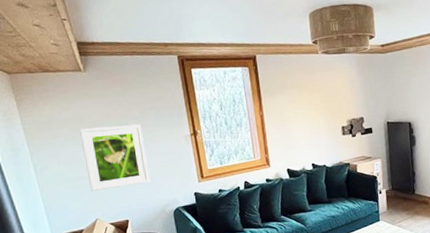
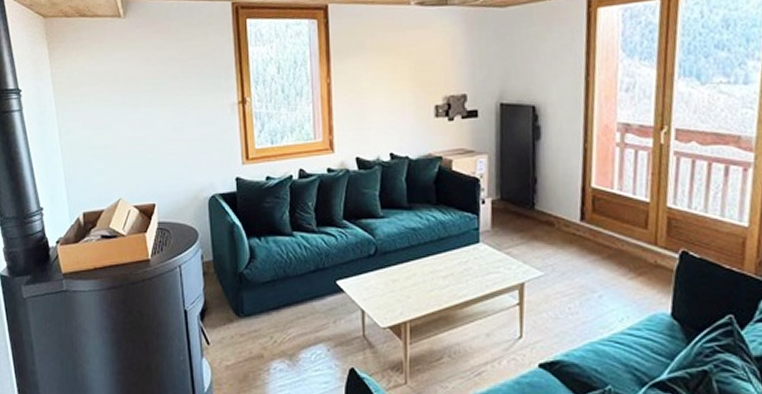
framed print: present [80,124,150,192] -> none [112,85,185,164]

